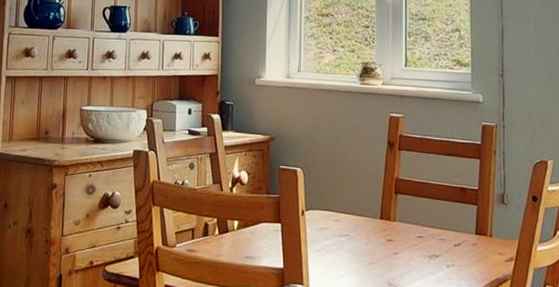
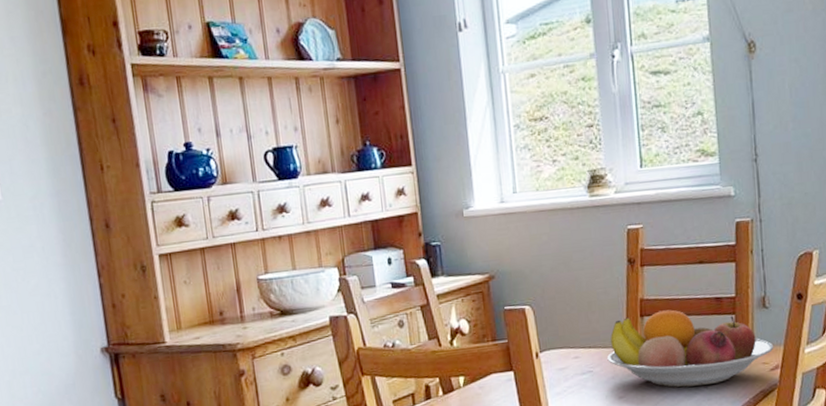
fruit bowl: none [363,191,510,266] -> present [607,309,774,388]

